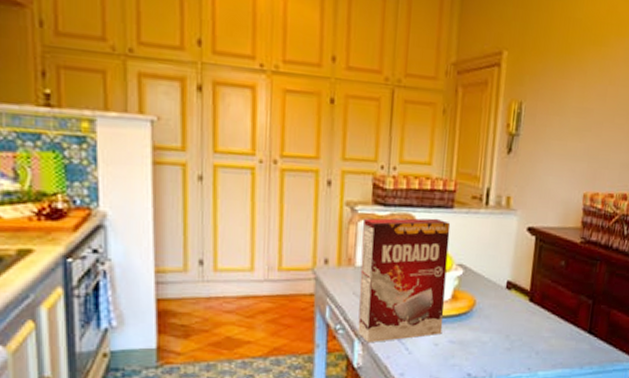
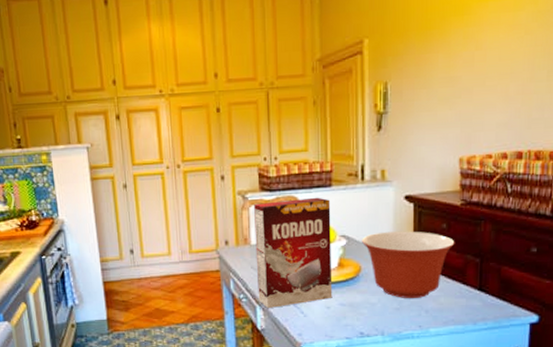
mixing bowl: none [478,264,571,338] -> present [361,231,455,298]

